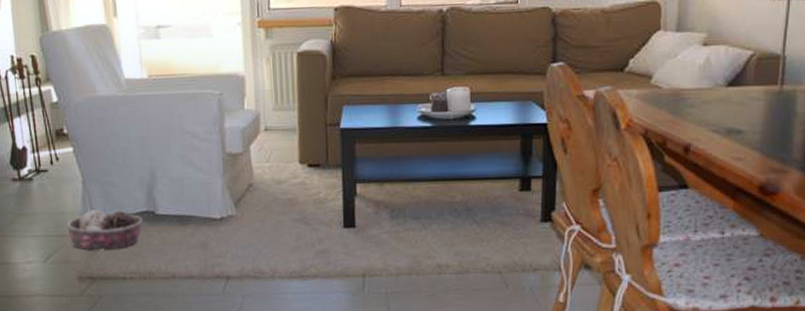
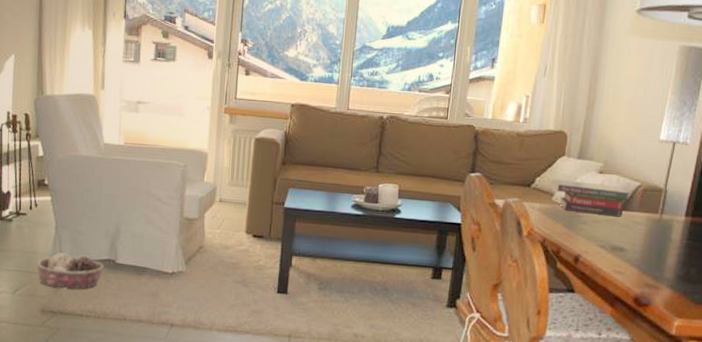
books: none [646,57,741,95] -> present [549,178,629,217]

